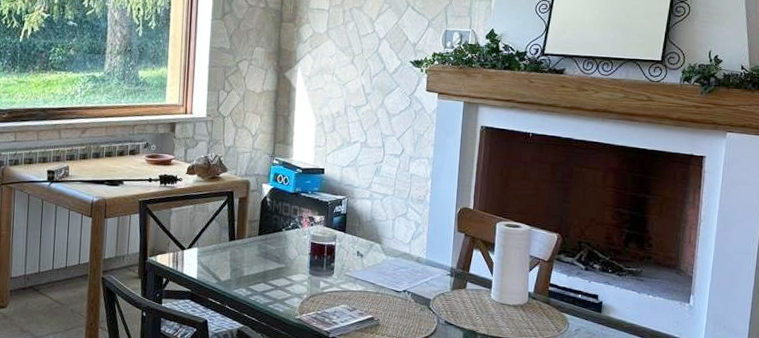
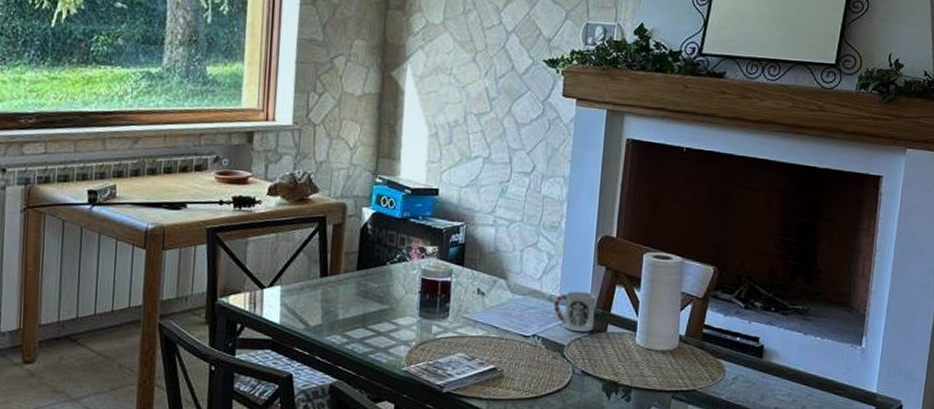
cup: none [421,254,456,289] -> present [553,291,596,332]

